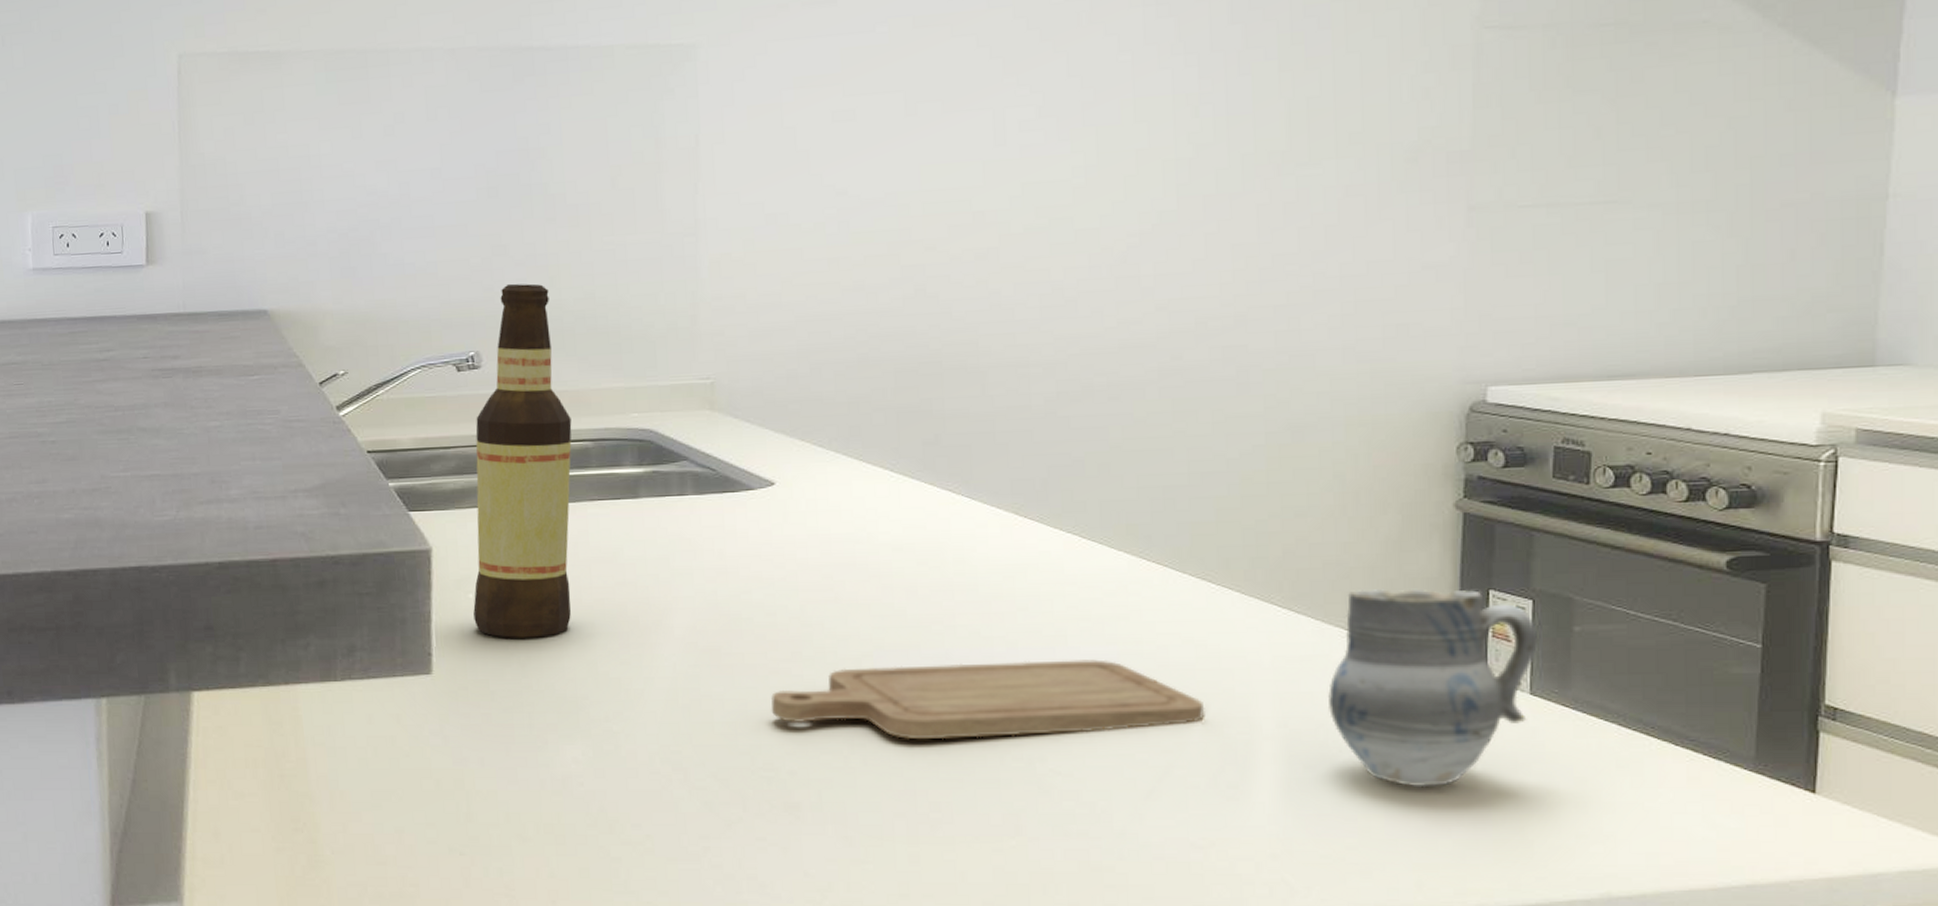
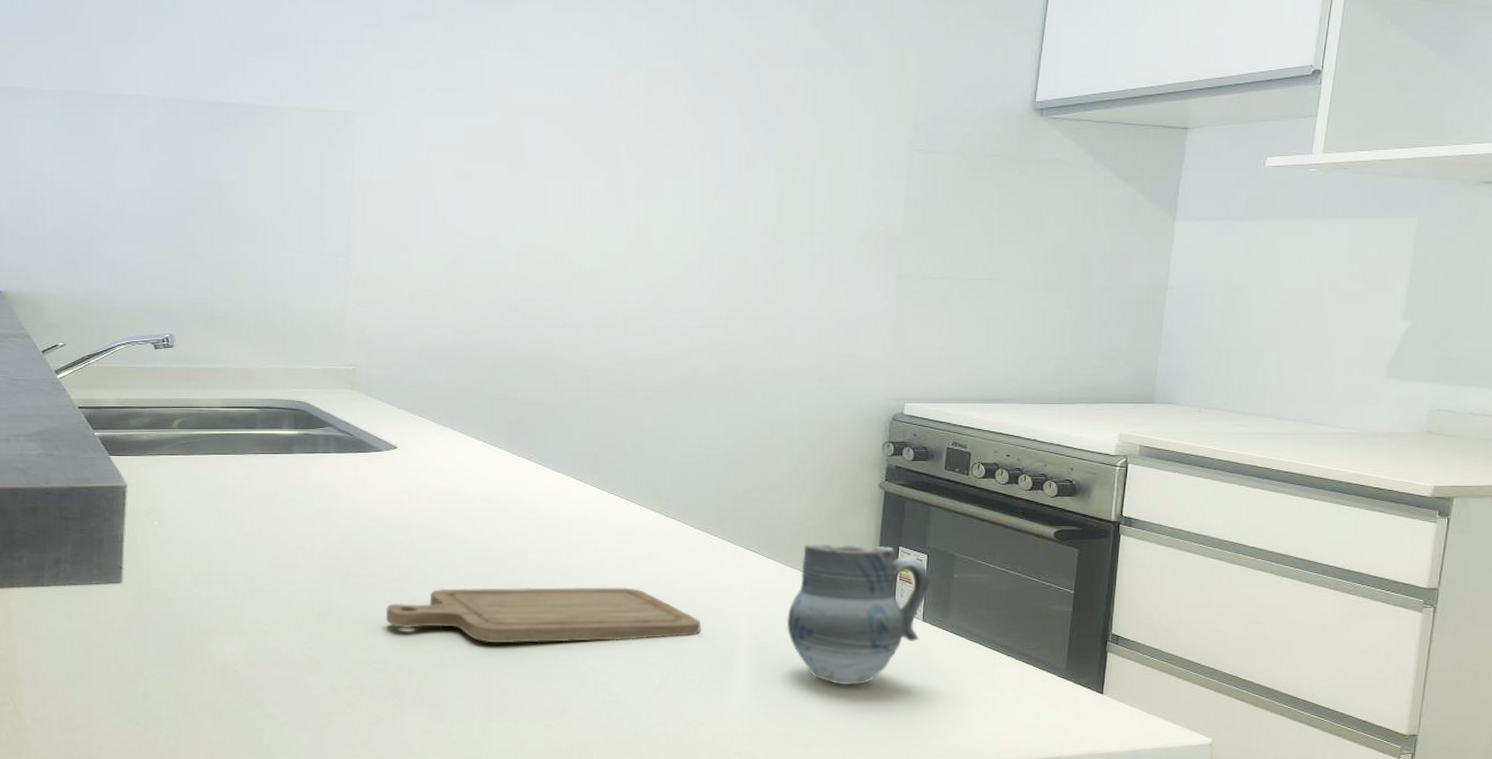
bottle: present [473,283,572,639] -> none [158,283,243,558]

